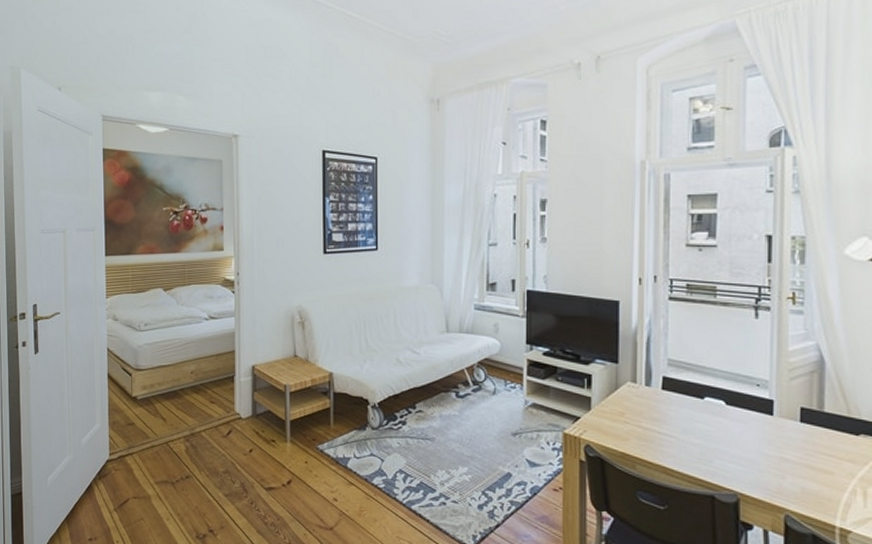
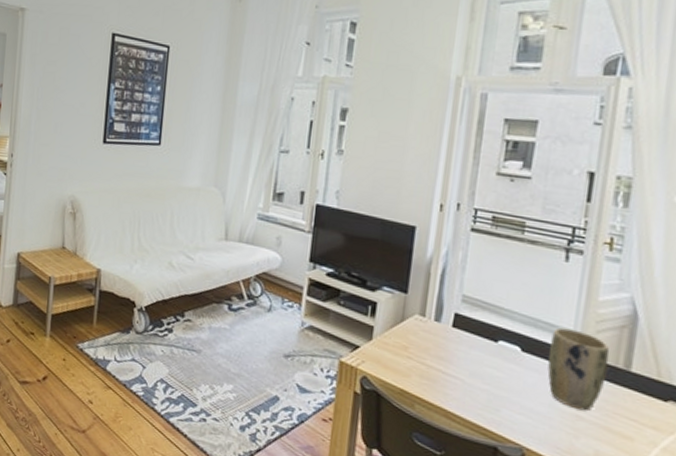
plant pot: none [750,379,804,453] -> present [547,327,610,411]

